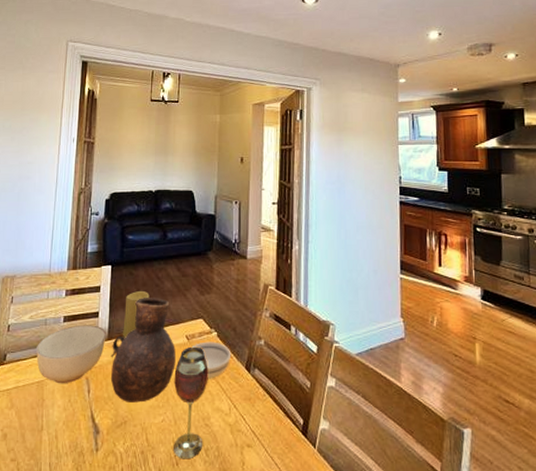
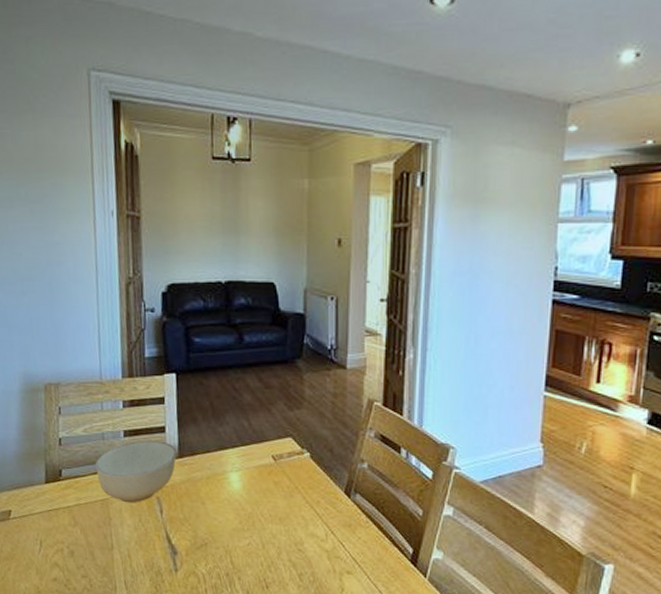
vase: present [110,298,176,403] -> none [183,412,261,525]
candle: present [123,290,150,338] -> none [196,403,226,456]
wineglass: present [174,346,208,460] -> none [260,467,301,583]
bowl: present [191,341,232,379] -> none [279,462,328,503]

